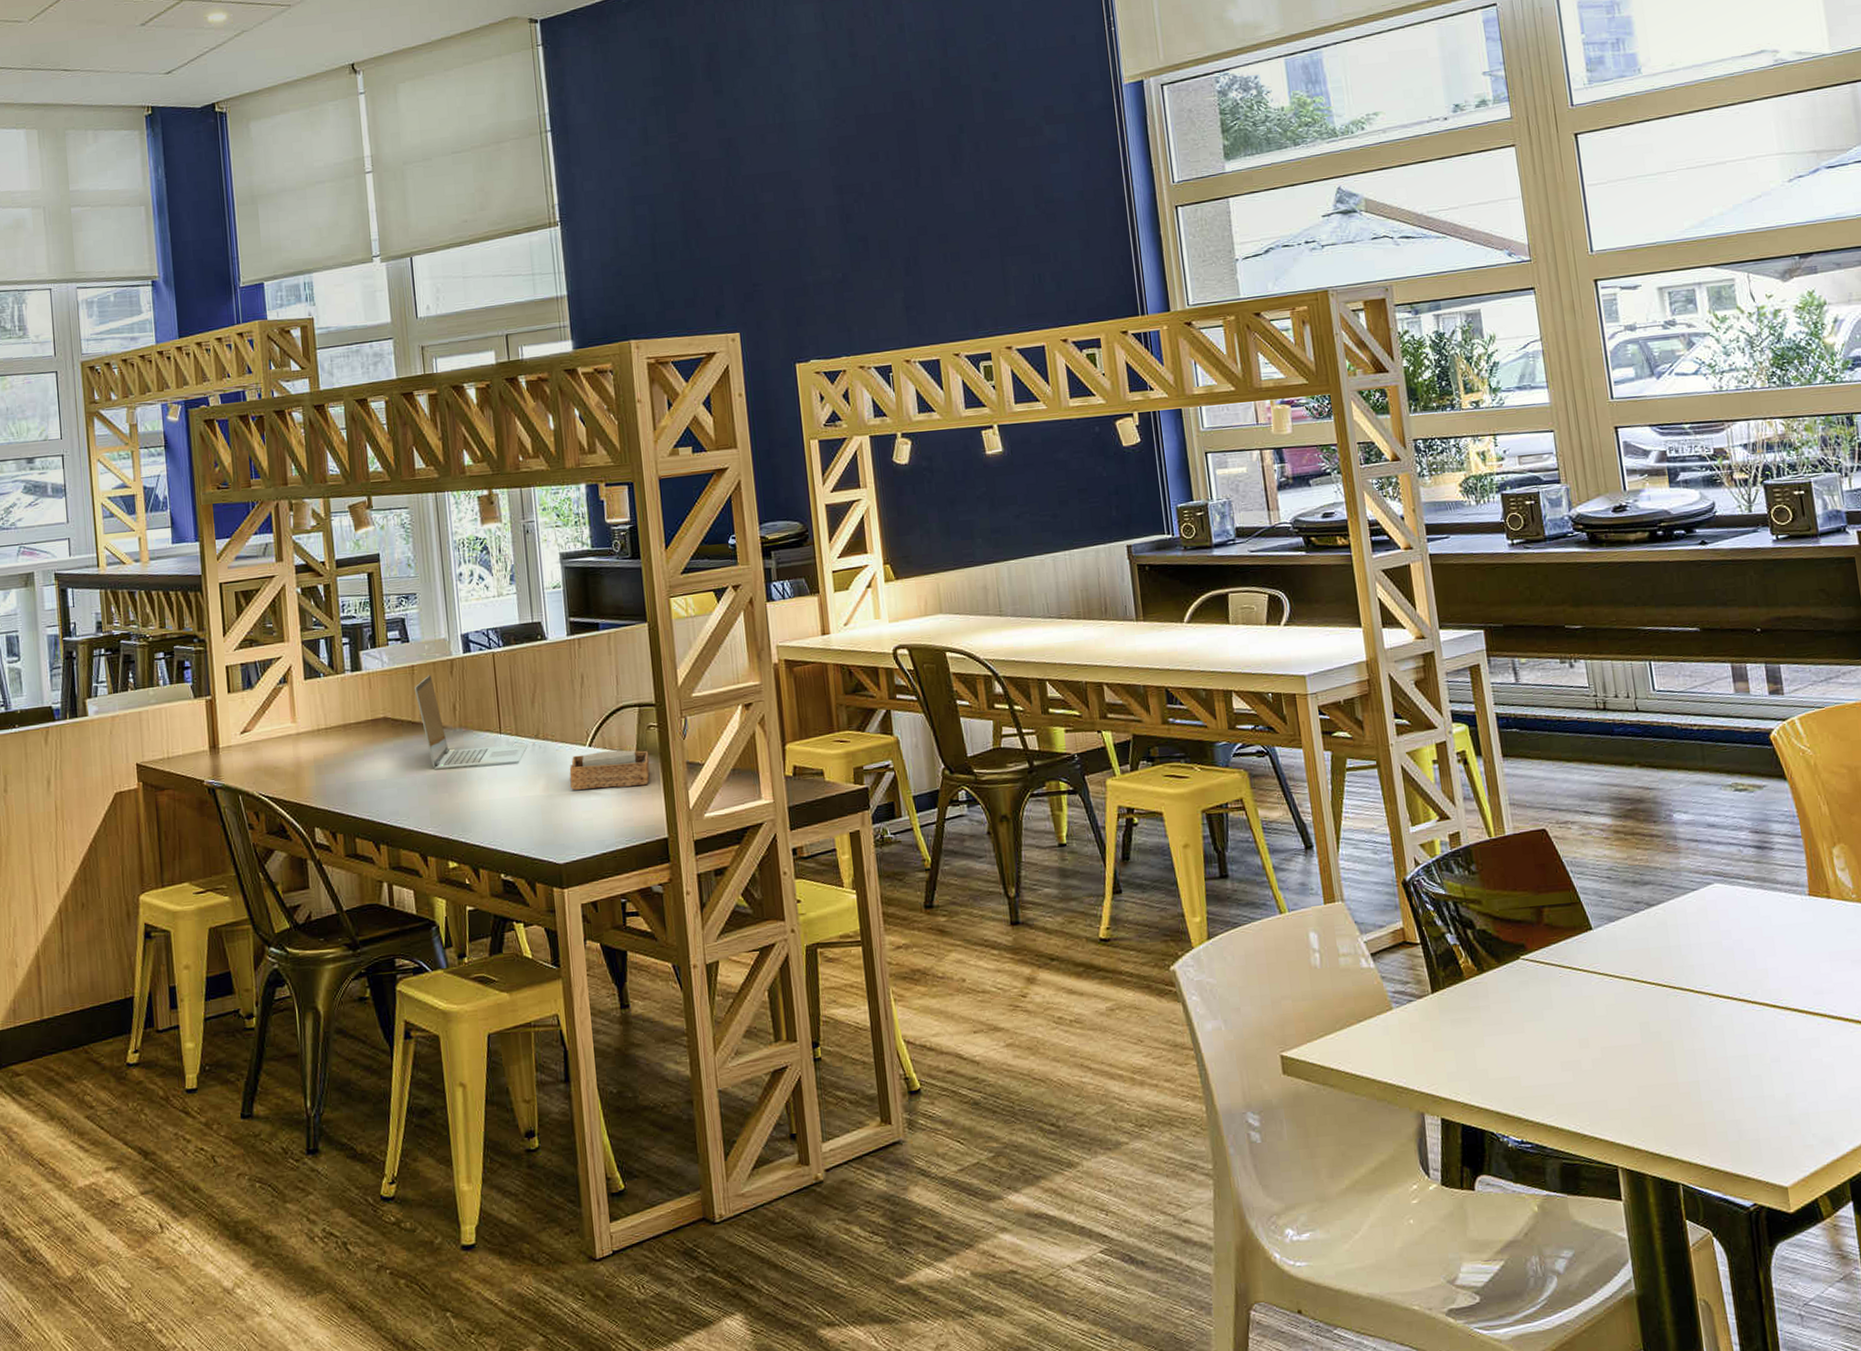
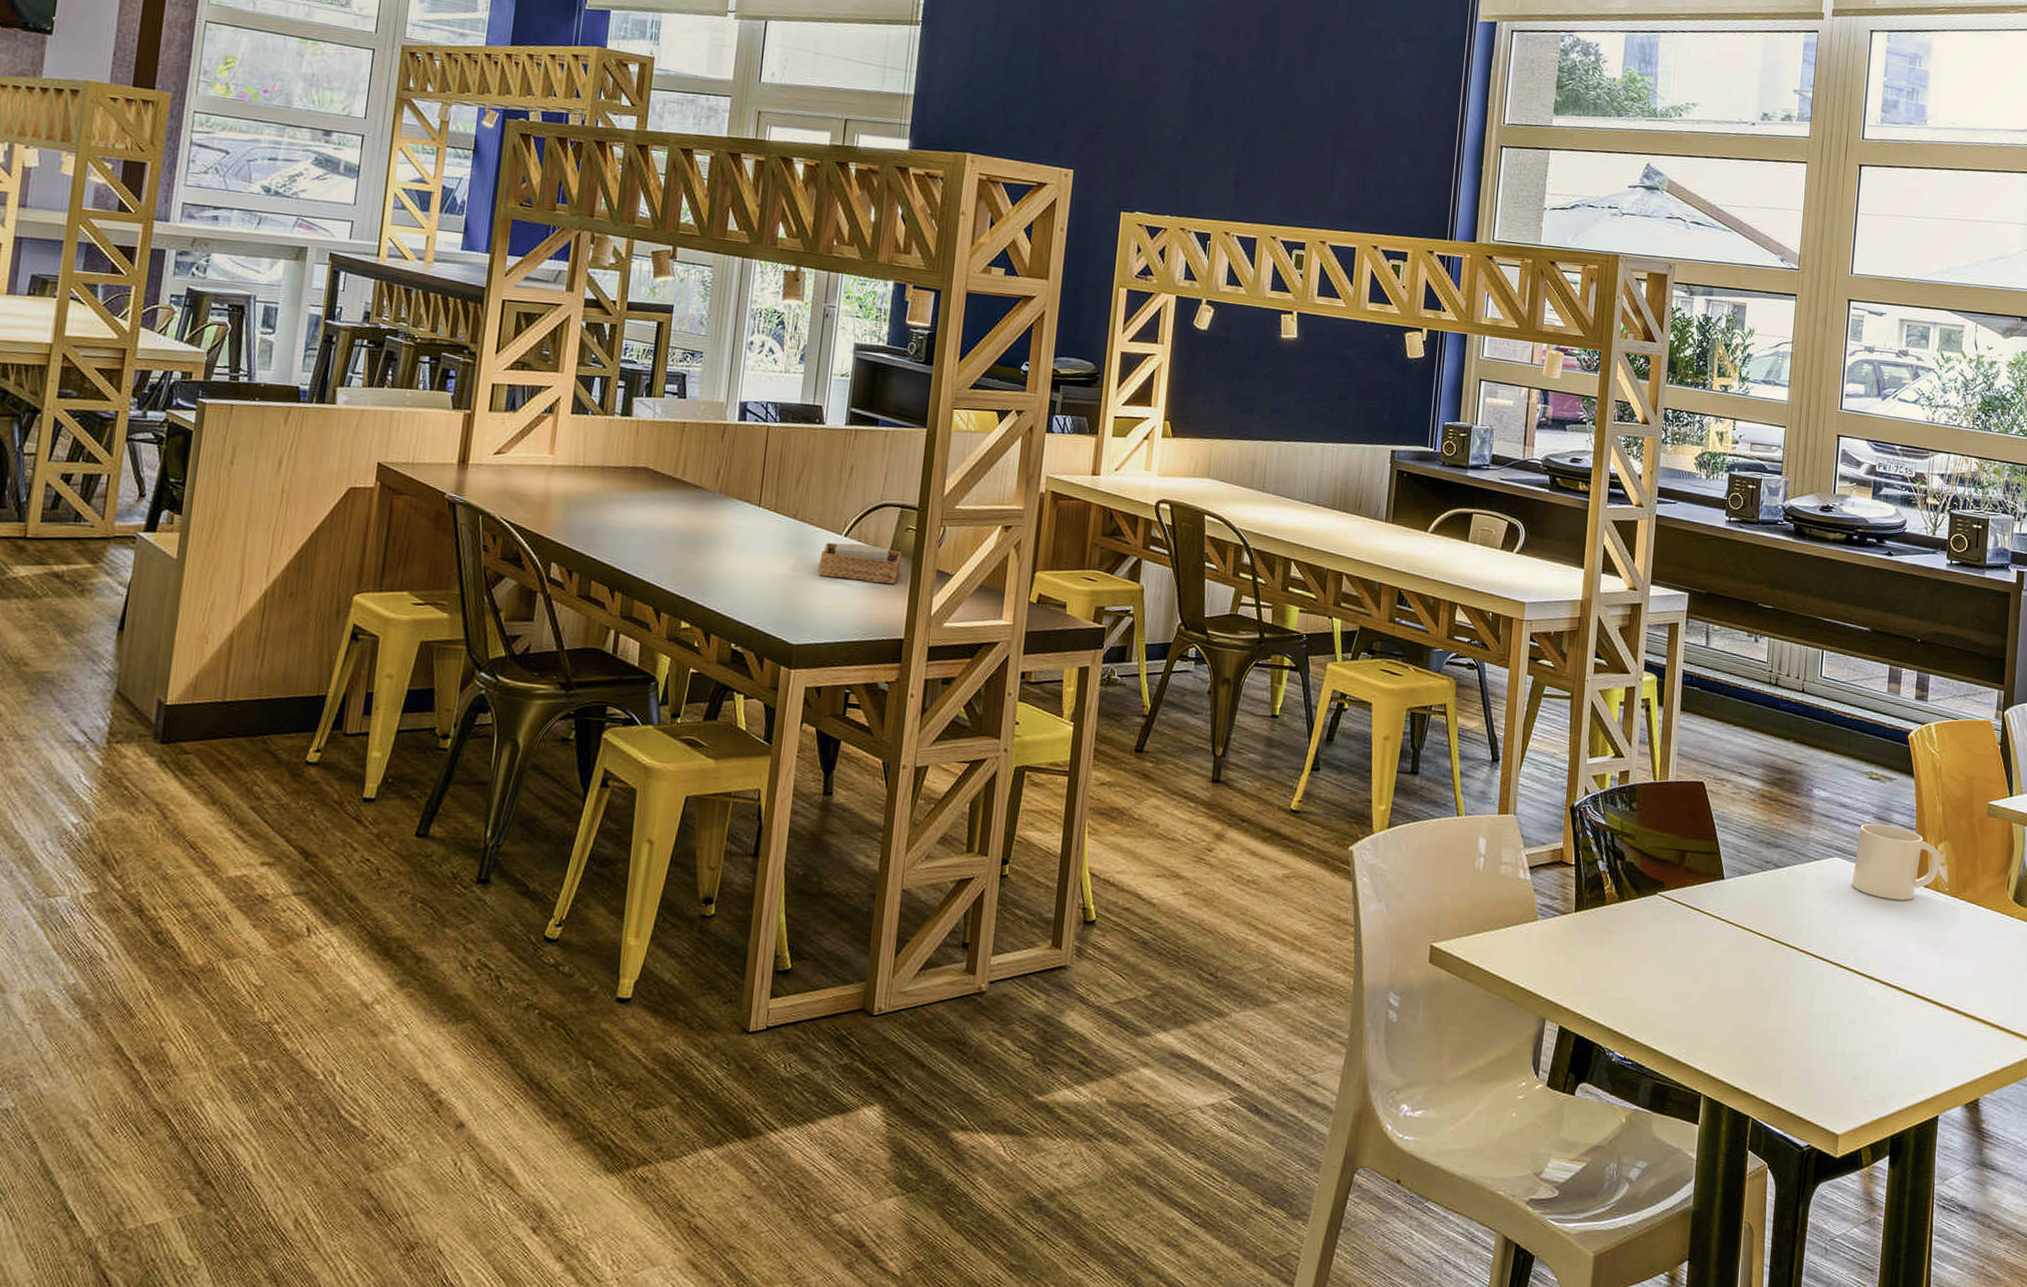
laptop: present [414,674,528,771] -> none [681,434,784,540]
mug: none [1736,837,1840,919] -> present [1851,823,1941,901]

